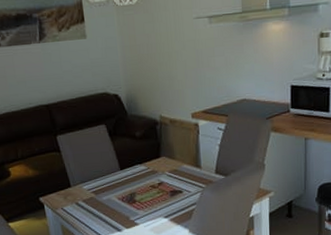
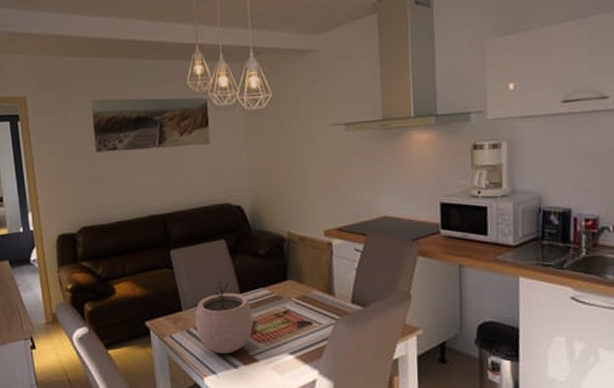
plant pot: none [83,161,133,221] -> present [195,281,254,354]

